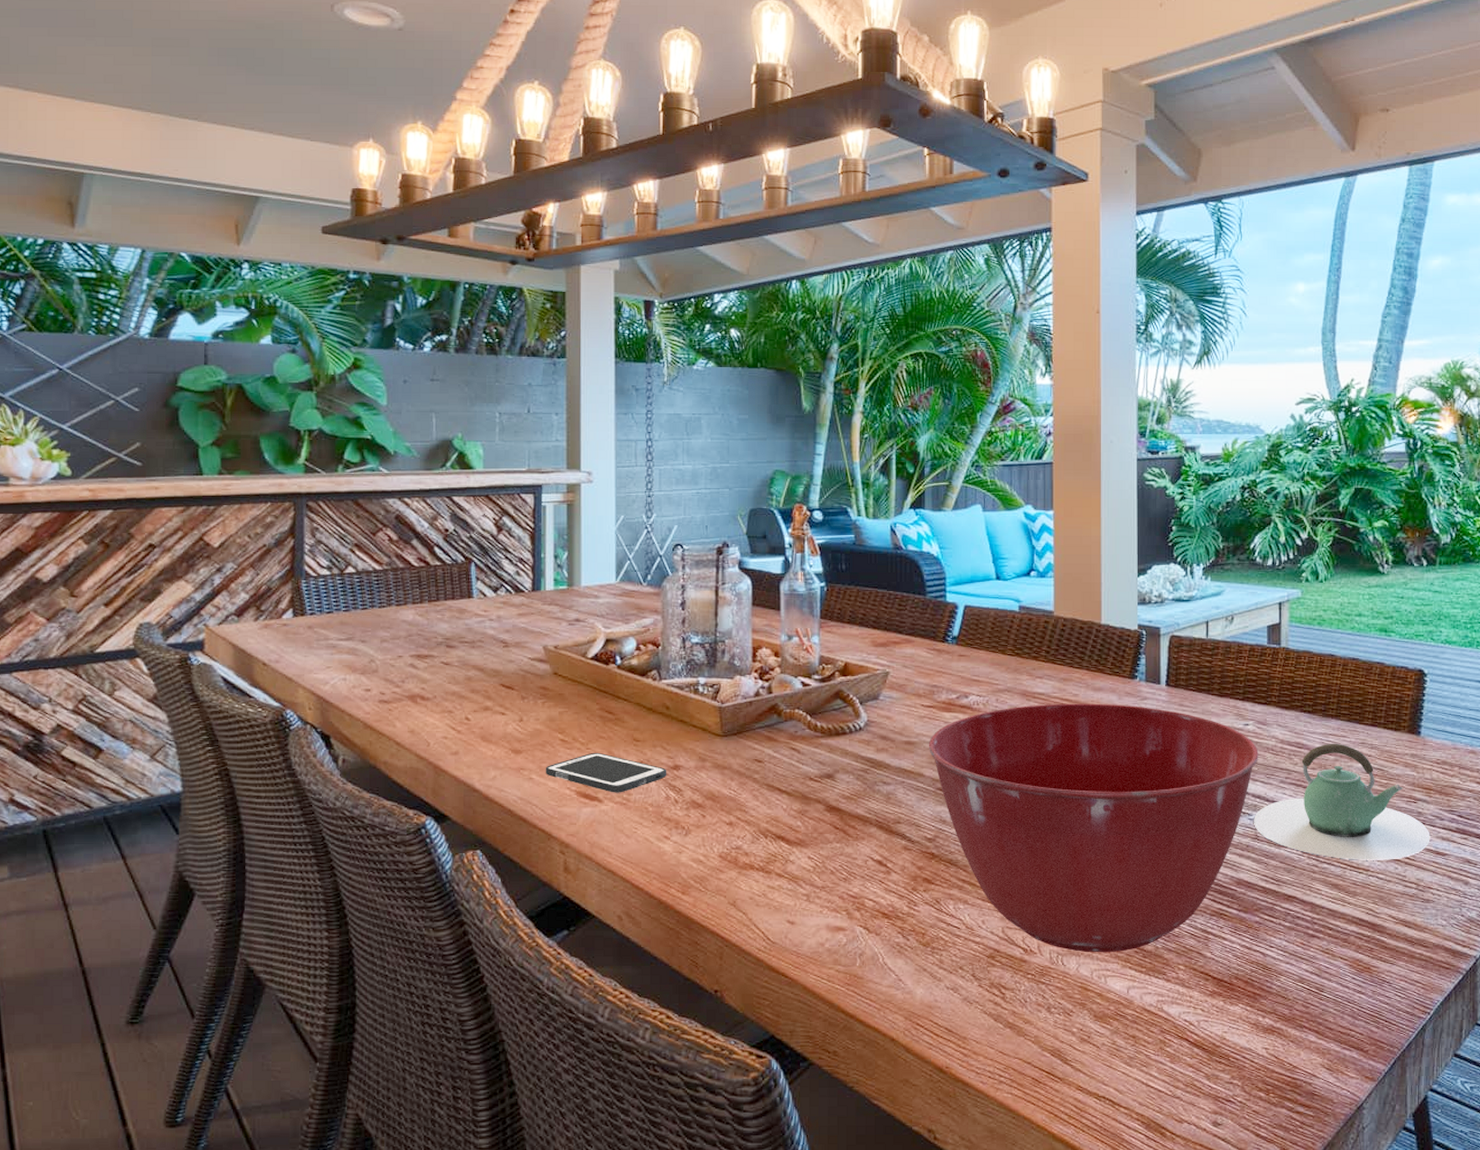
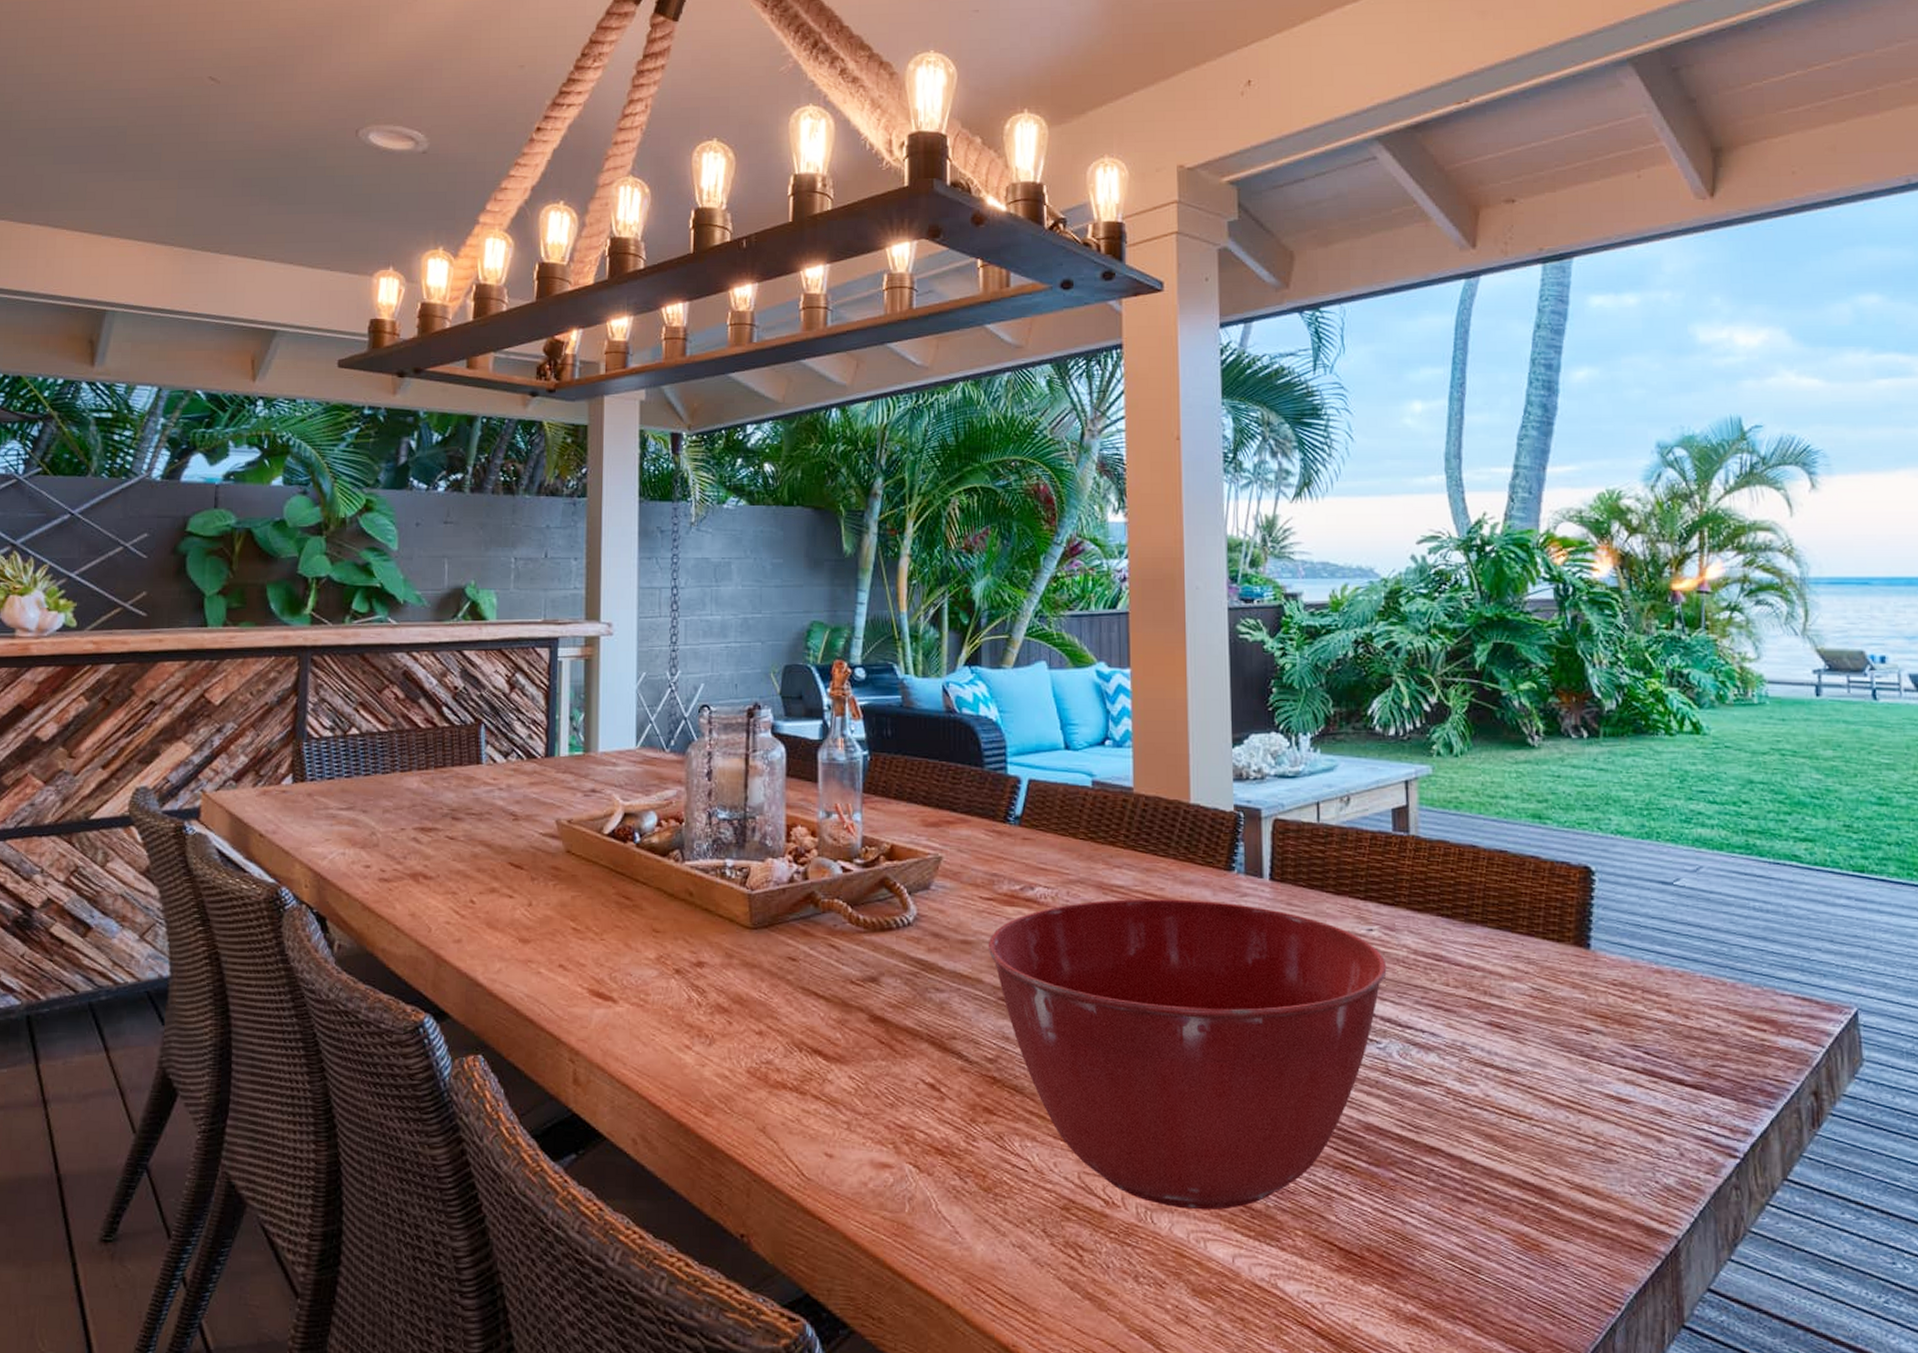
cell phone: present [545,752,667,793] -> none [555,944,690,993]
teapot: present [1254,743,1430,860] -> none [1384,955,1610,1107]

